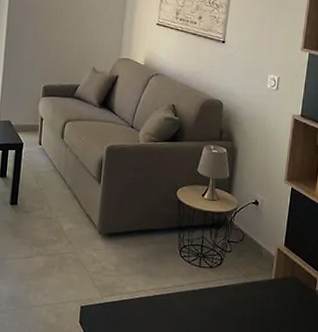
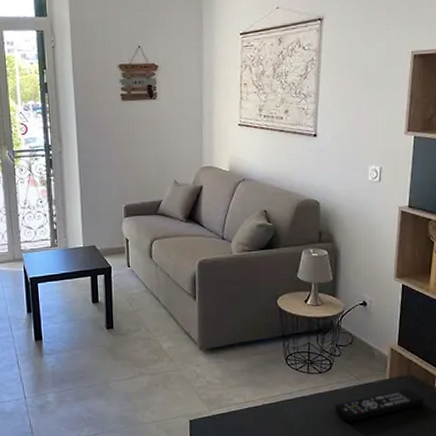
remote control: none [222,291,305,320] -> present [334,389,424,422]

